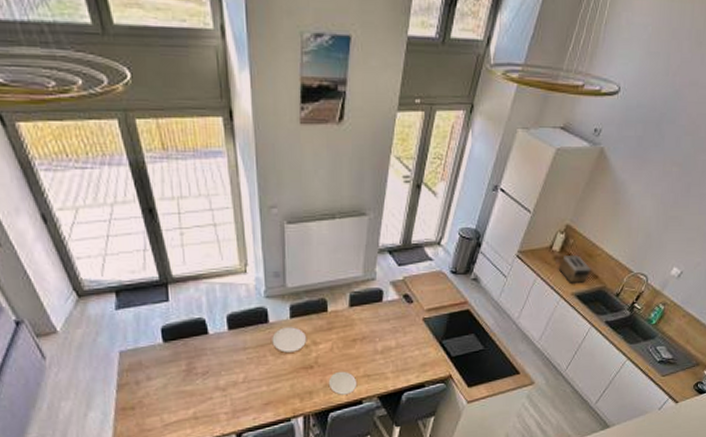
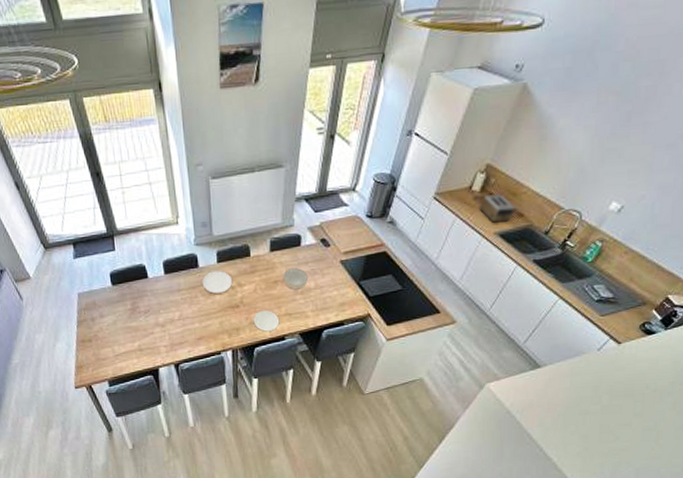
bowl: none [362,324,389,349] -> present [283,267,308,290]

